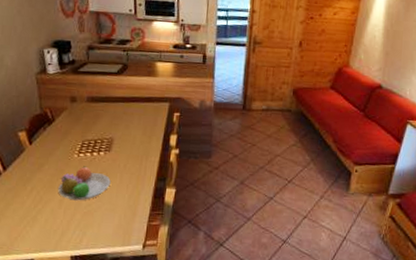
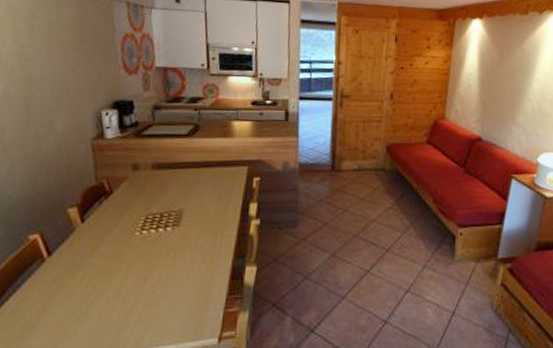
fruit bowl: present [58,166,111,201] -> none [115,245,180,288]

